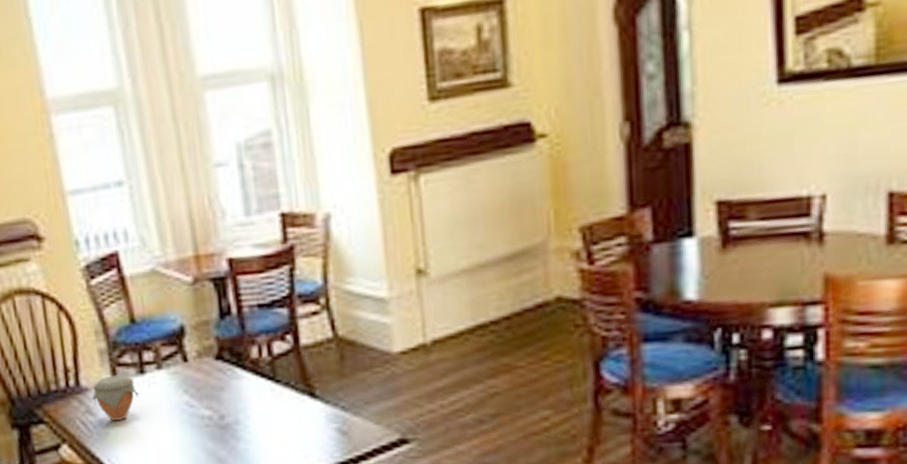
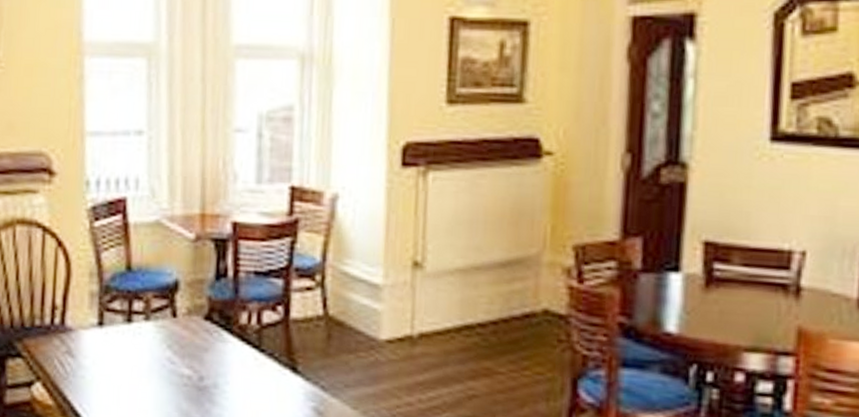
jar: present [92,374,139,422] -> none [74,319,123,367]

